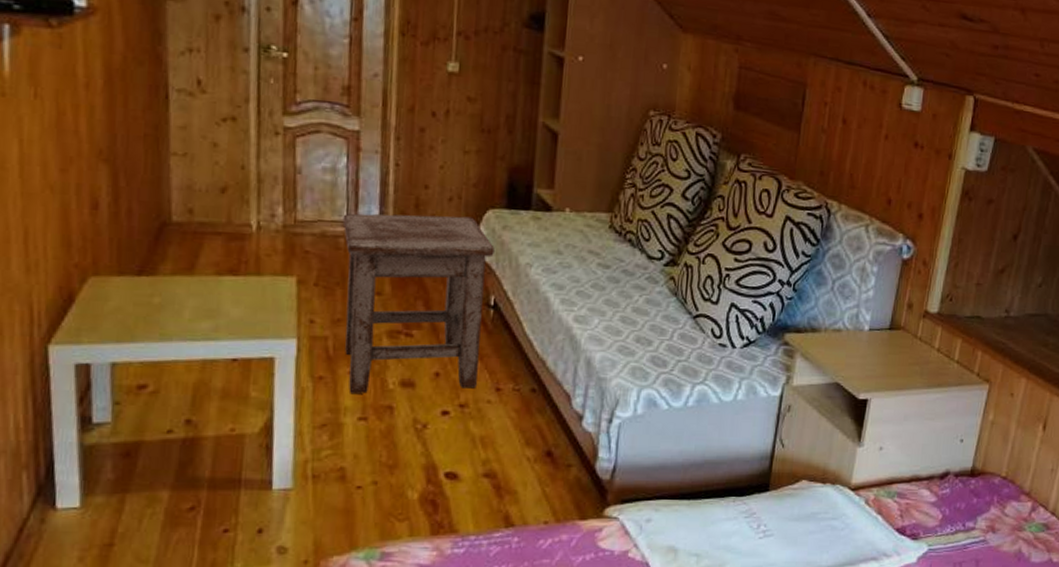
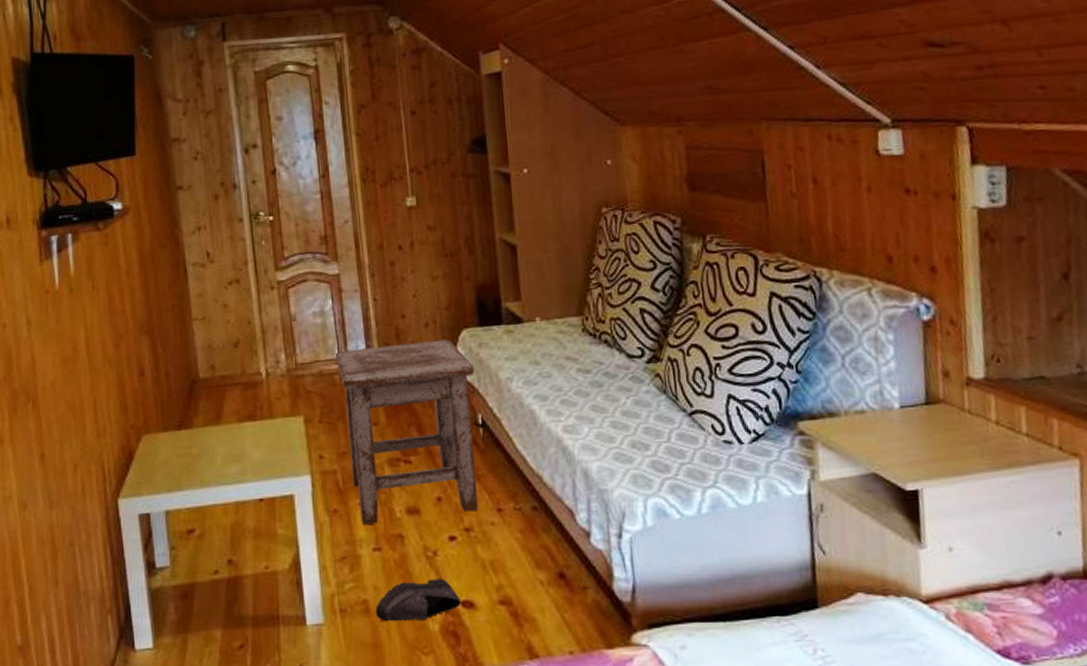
shoe: none [352,450,445,490] -> present [375,578,461,622]

